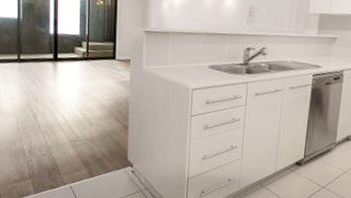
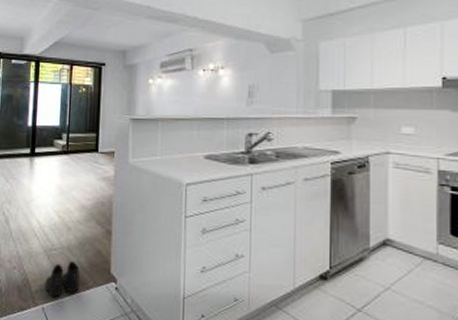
boots: none [71,150,101,178] -> present [44,261,80,297]

